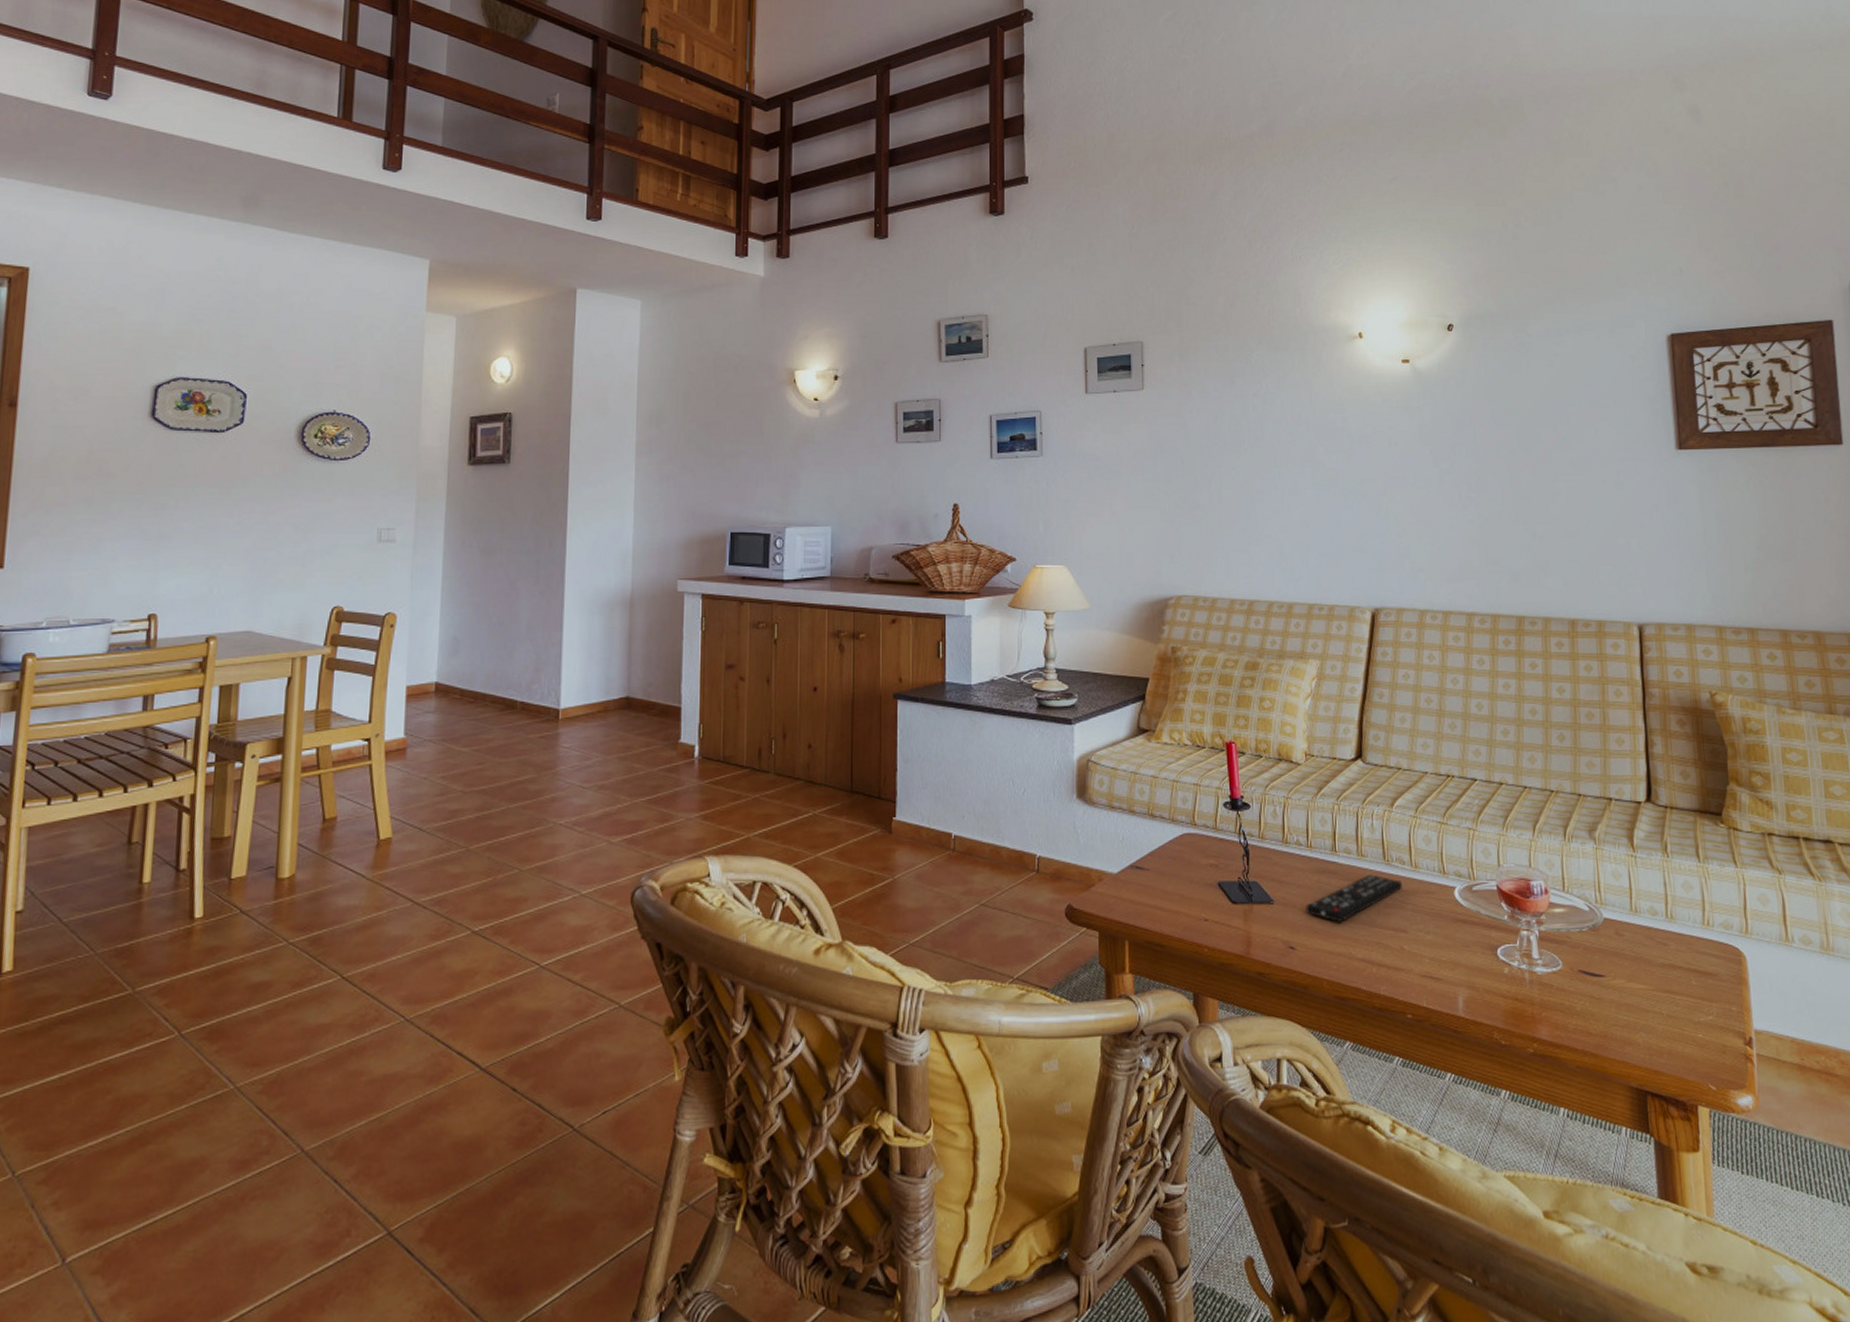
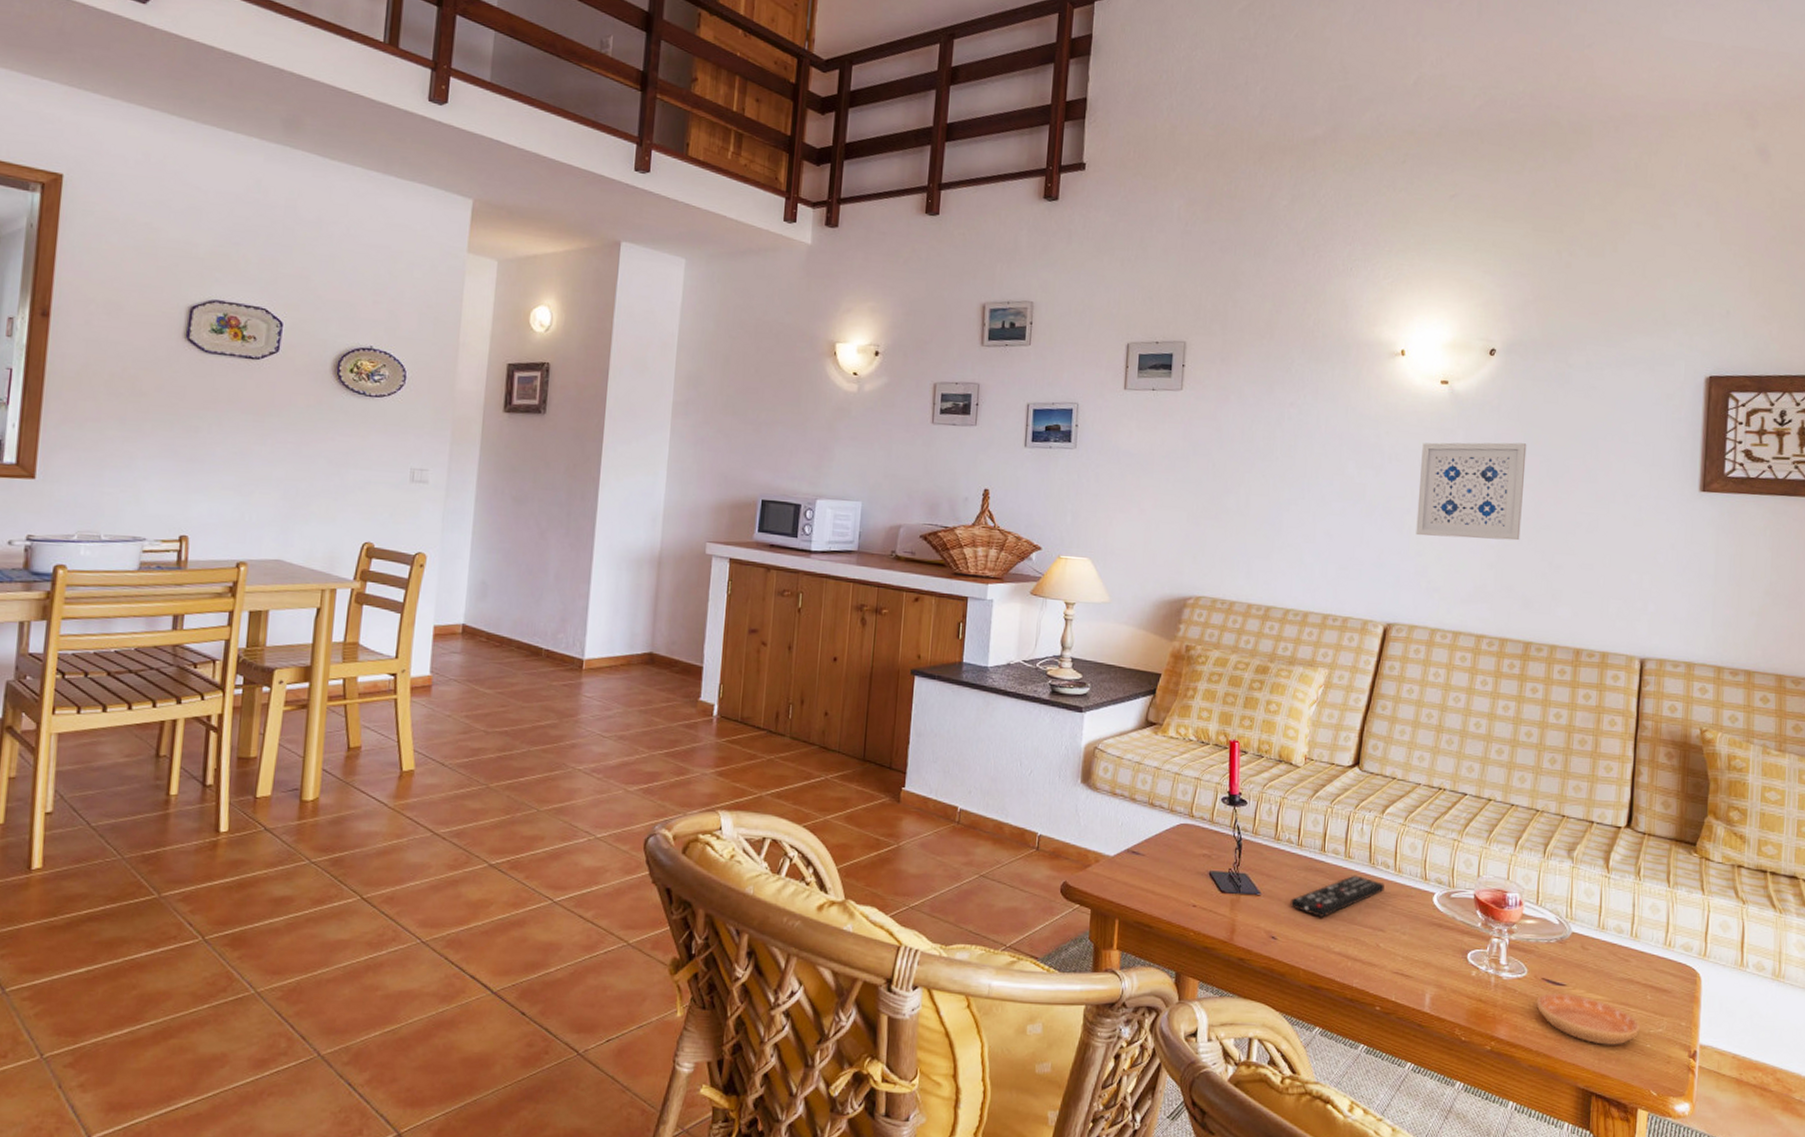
wall art: none [1390,415,1500,517] -> present [1416,442,1527,541]
saucer: none [1576,984,1689,1038] -> present [1536,992,1641,1045]

